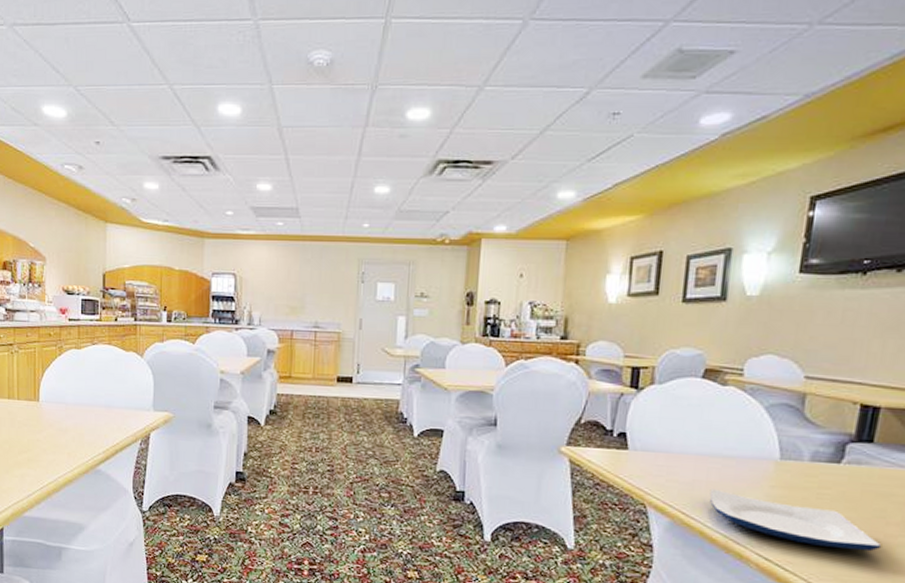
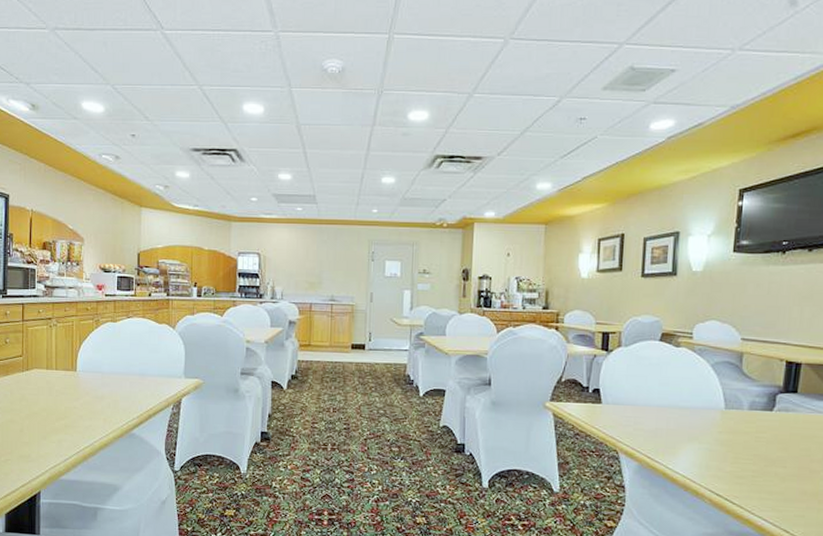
plate: present [709,488,882,552] -> none [669,435,808,485]

